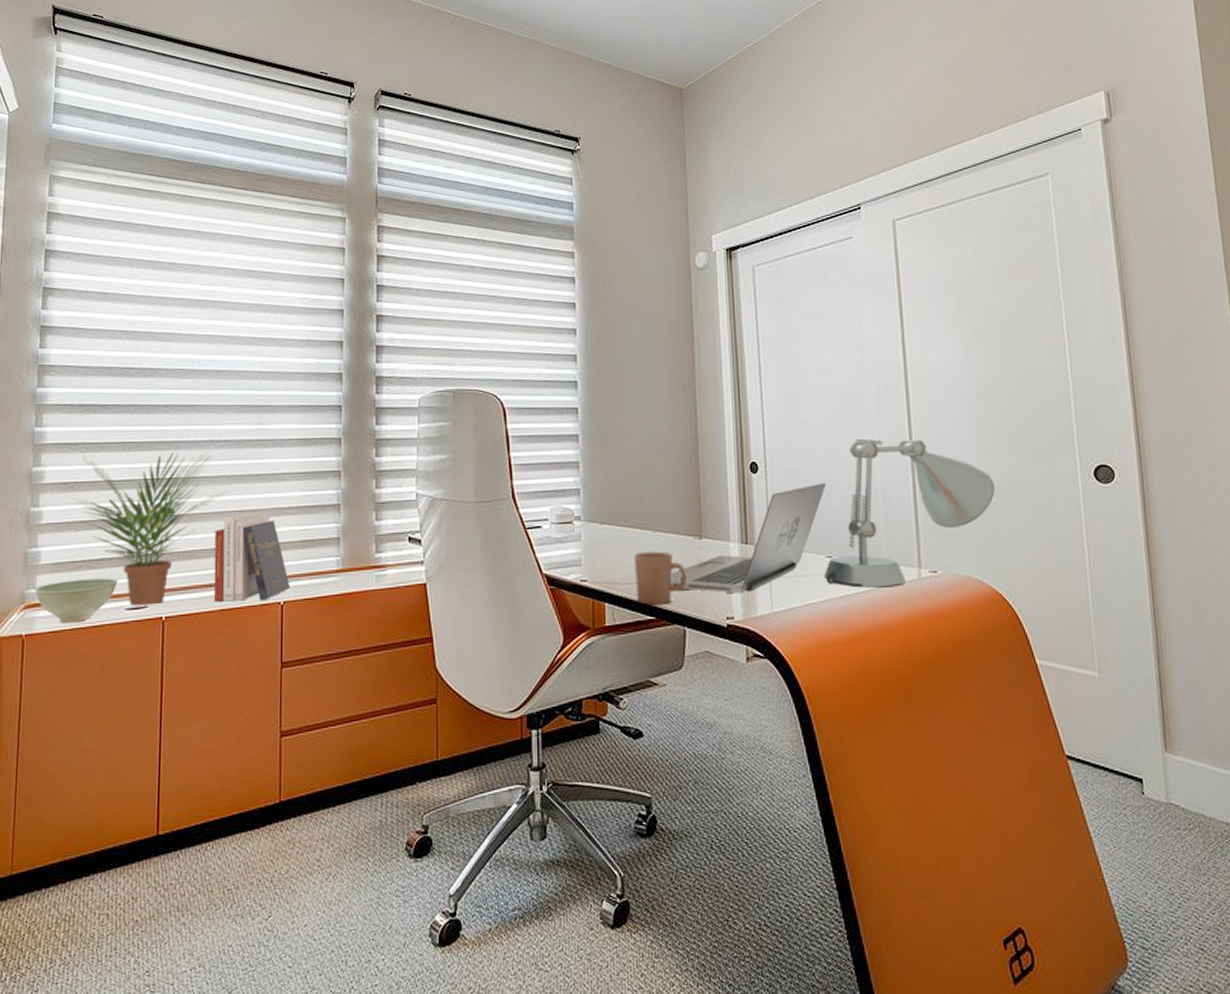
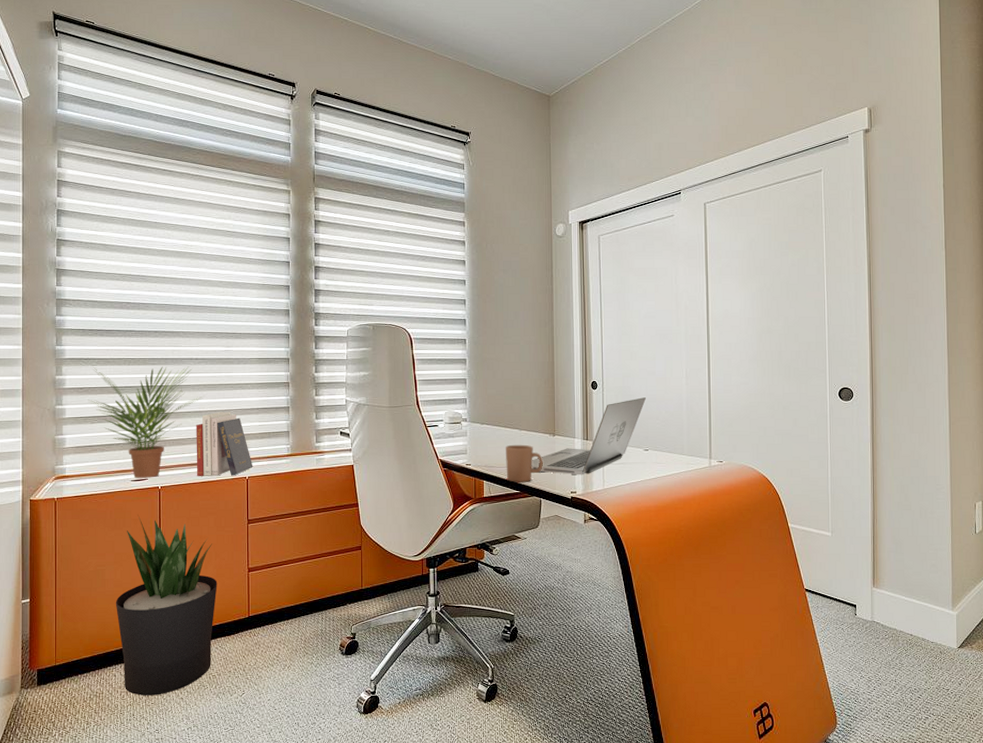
bowl: present [34,578,118,623] -> none [62,458,125,490]
planter: none [97,656,238,920] -> present [115,514,218,696]
desk lamp: present [823,438,995,588] -> none [641,365,767,472]

